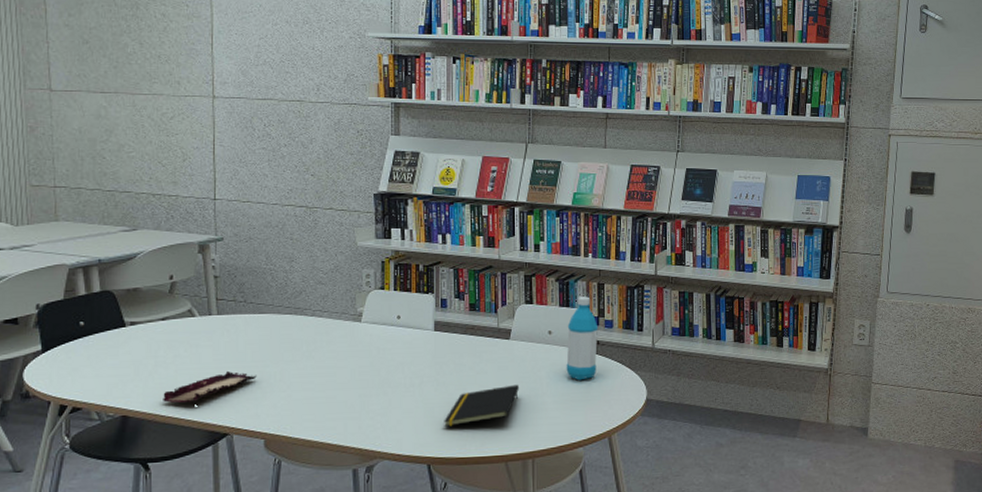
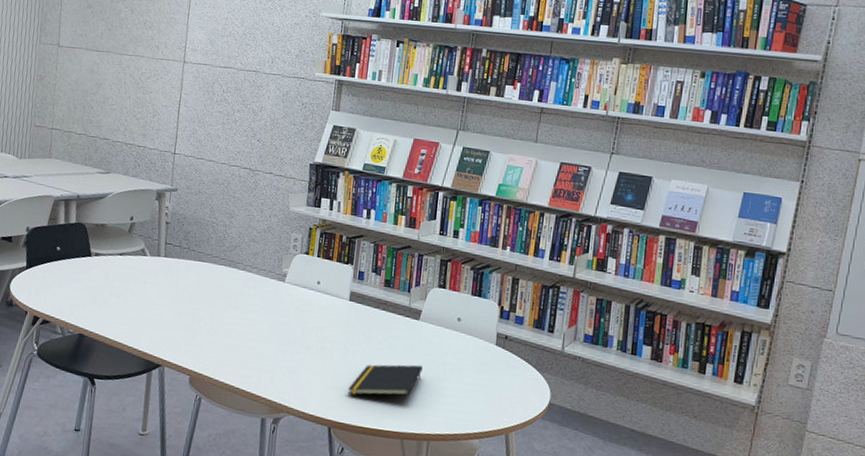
book: present [163,370,257,403] -> none [112,308,190,332]
water bottle: present [566,296,599,381] -> none [471,288,508,373]

